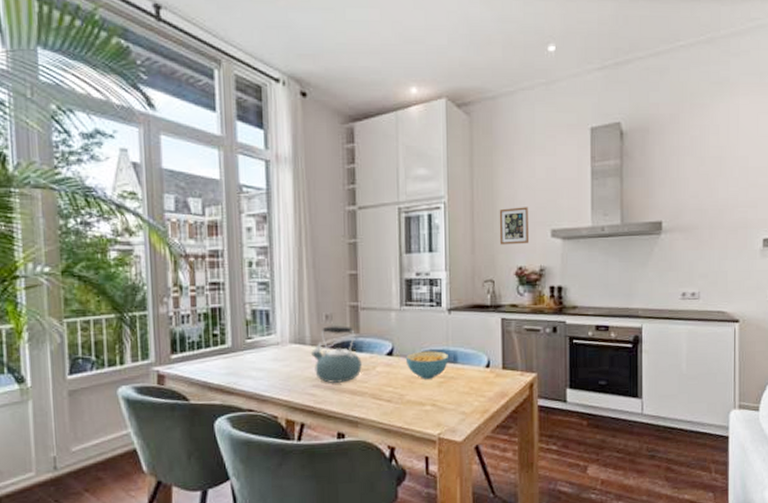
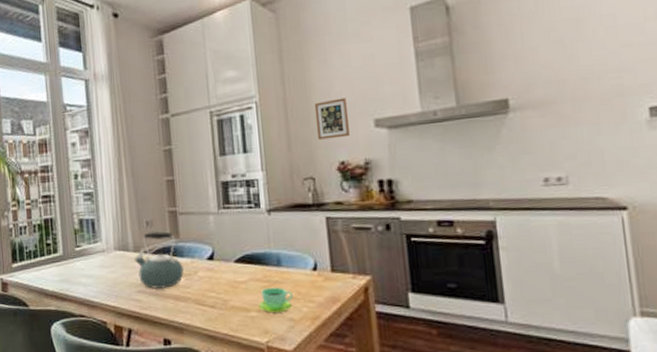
cereal bowl: present [405,351,448,379] -> none [226,254,272,284]
cup: none [433,382,466,407] -> present [258,287,293,313]

